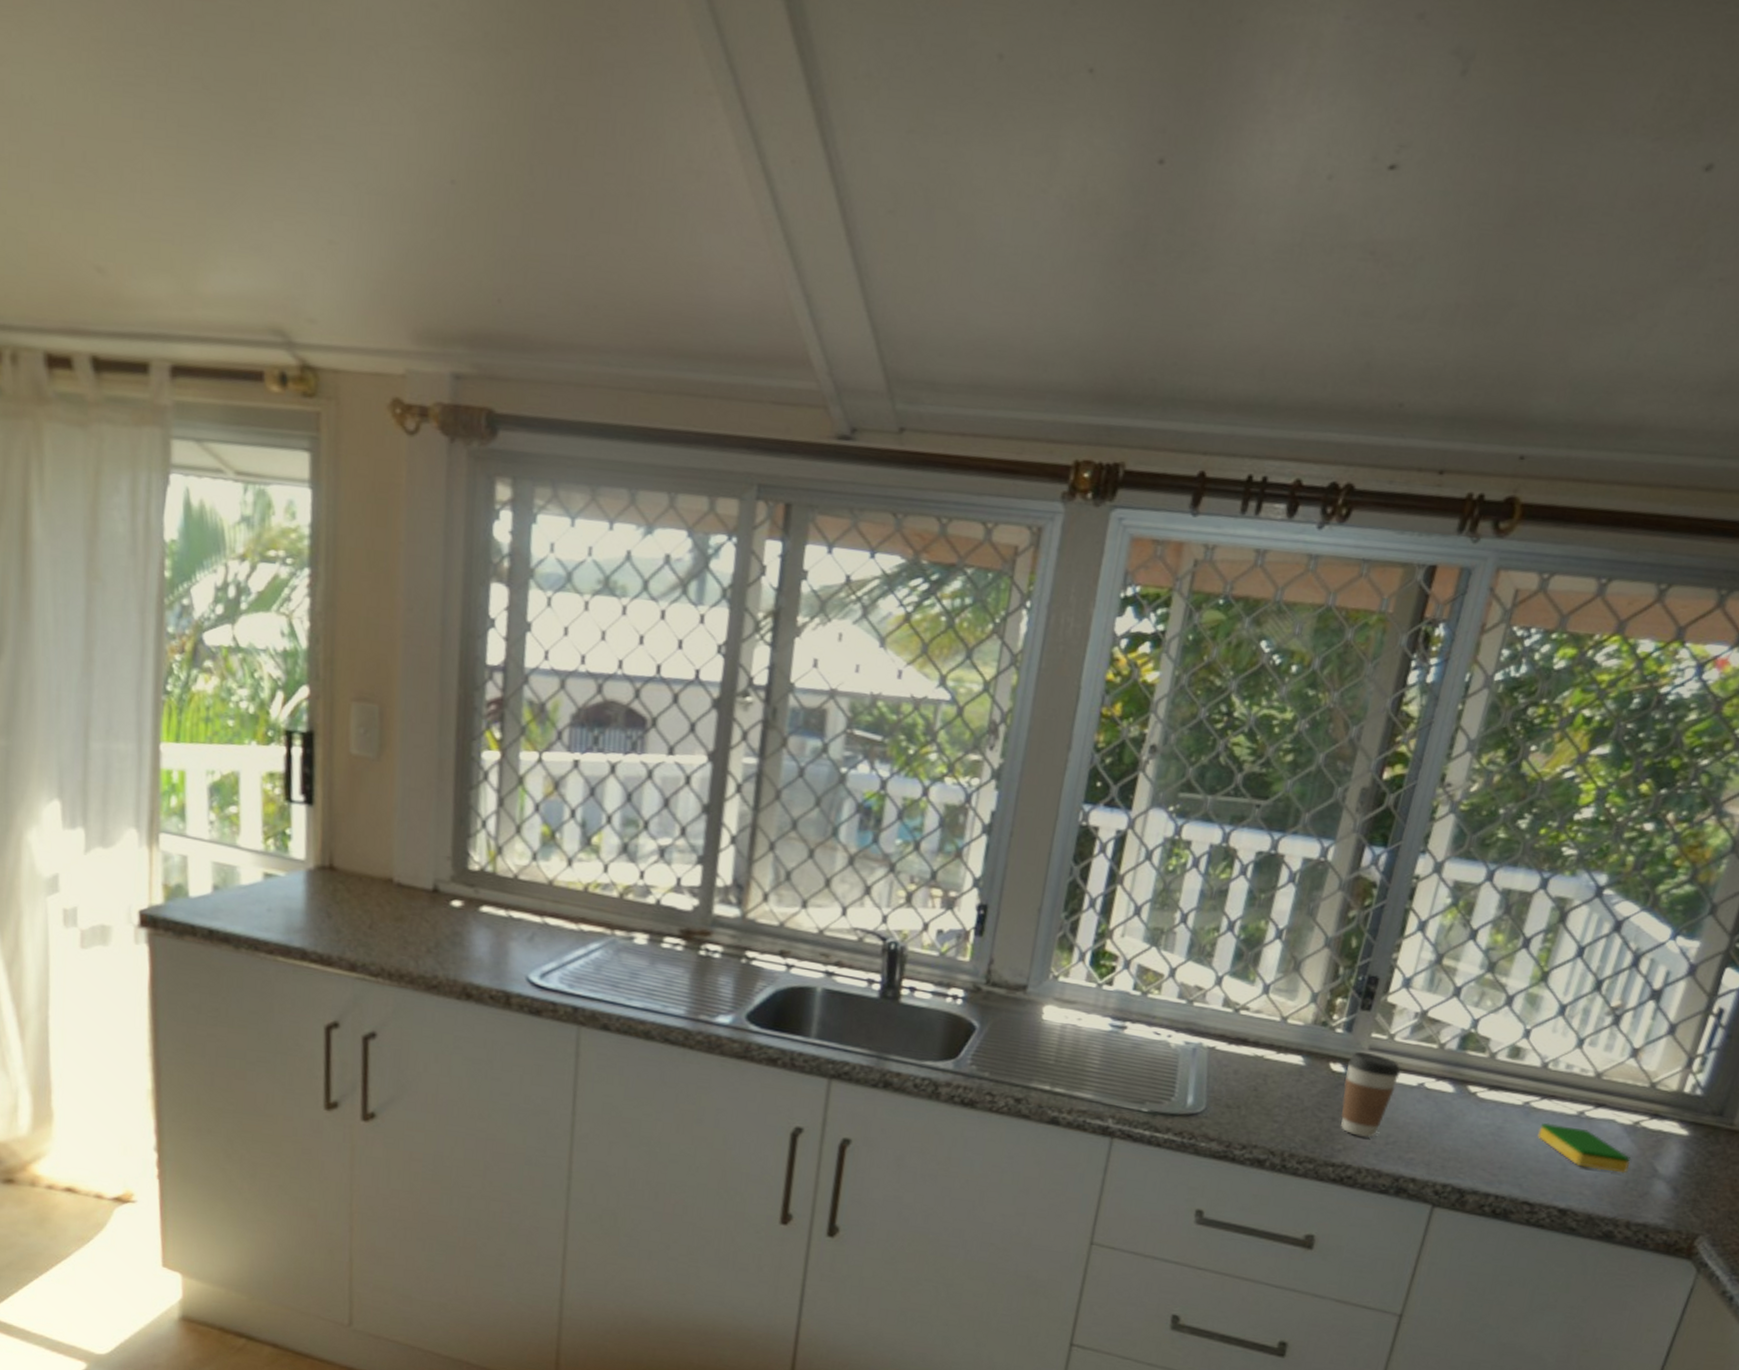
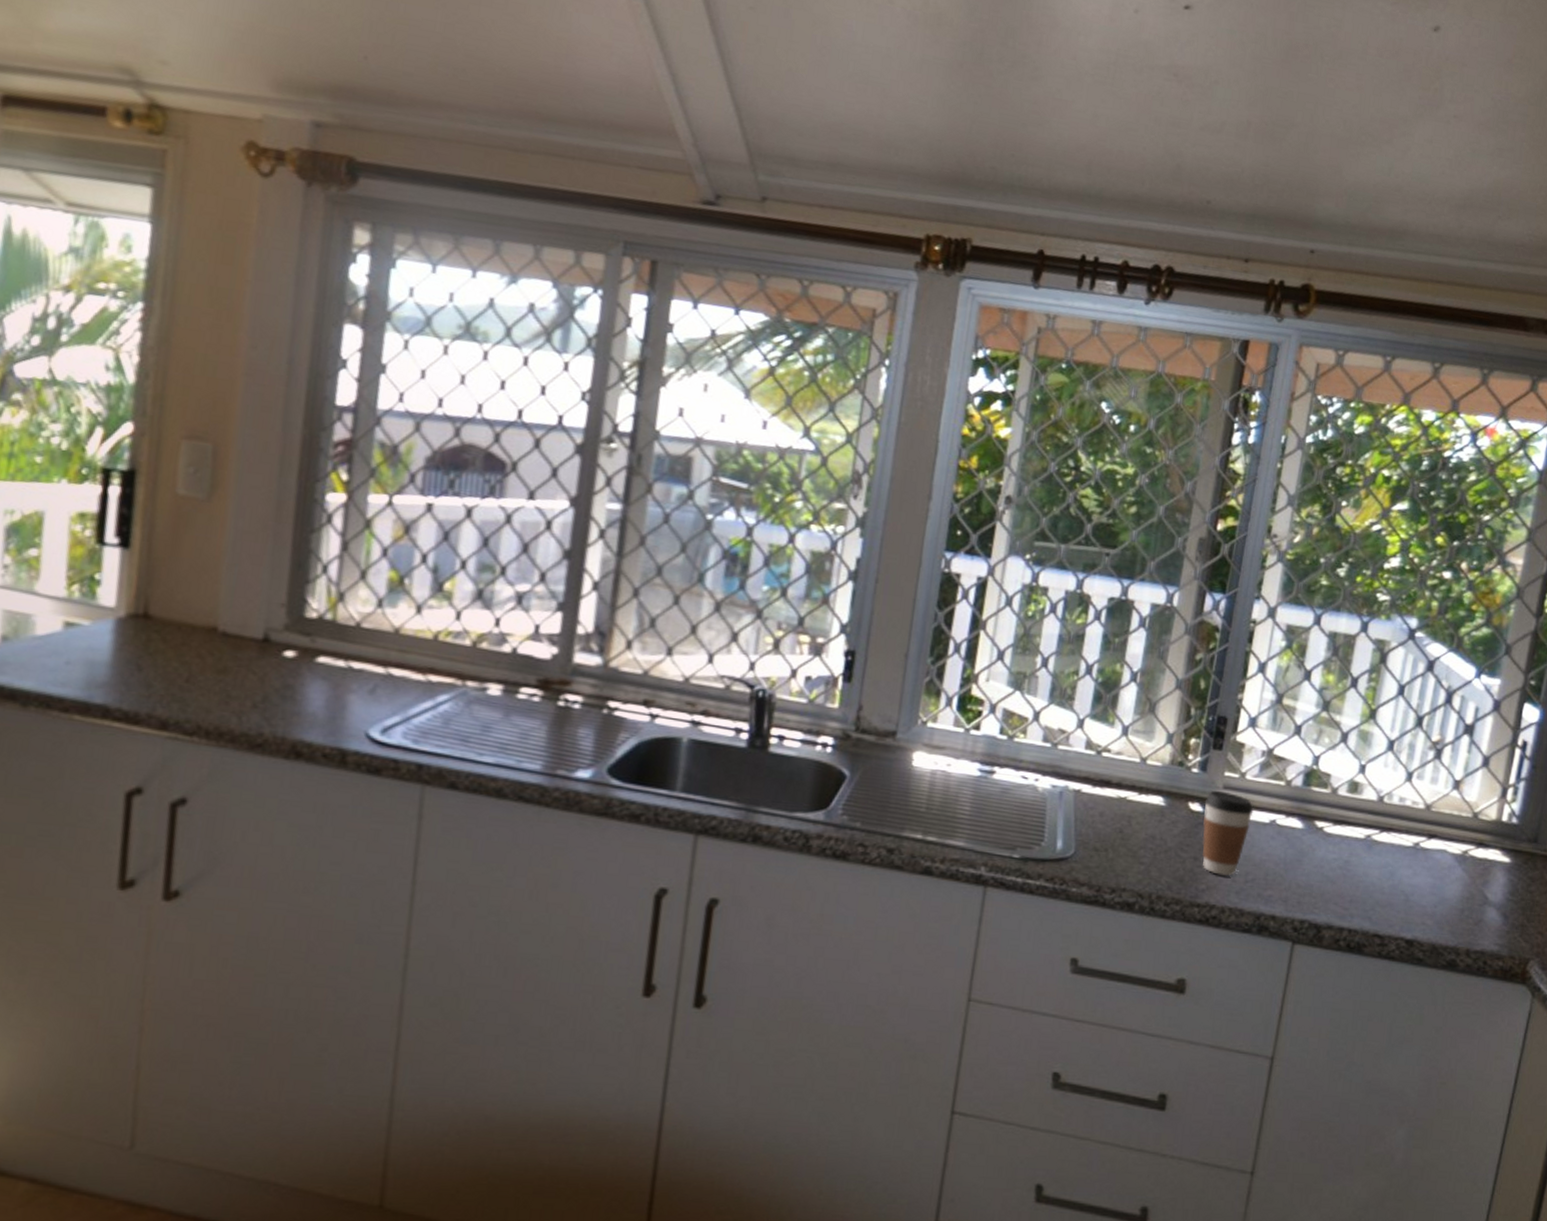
dish sponge: present [1538,1122,1631,1174] -> none [1381,855,1464,902]

